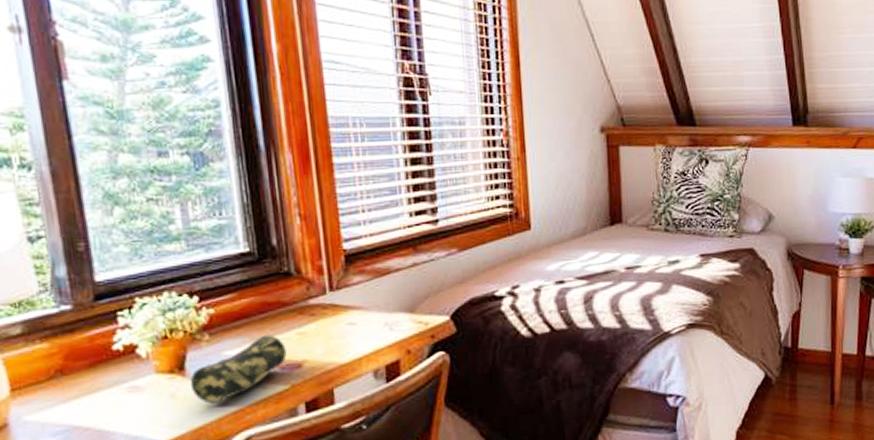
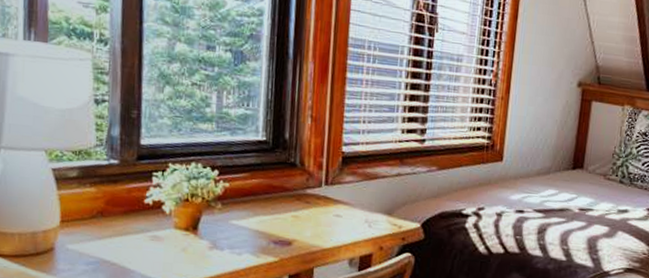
pencil case: present [190,335,287,404] -> none [199,212,281,262]

